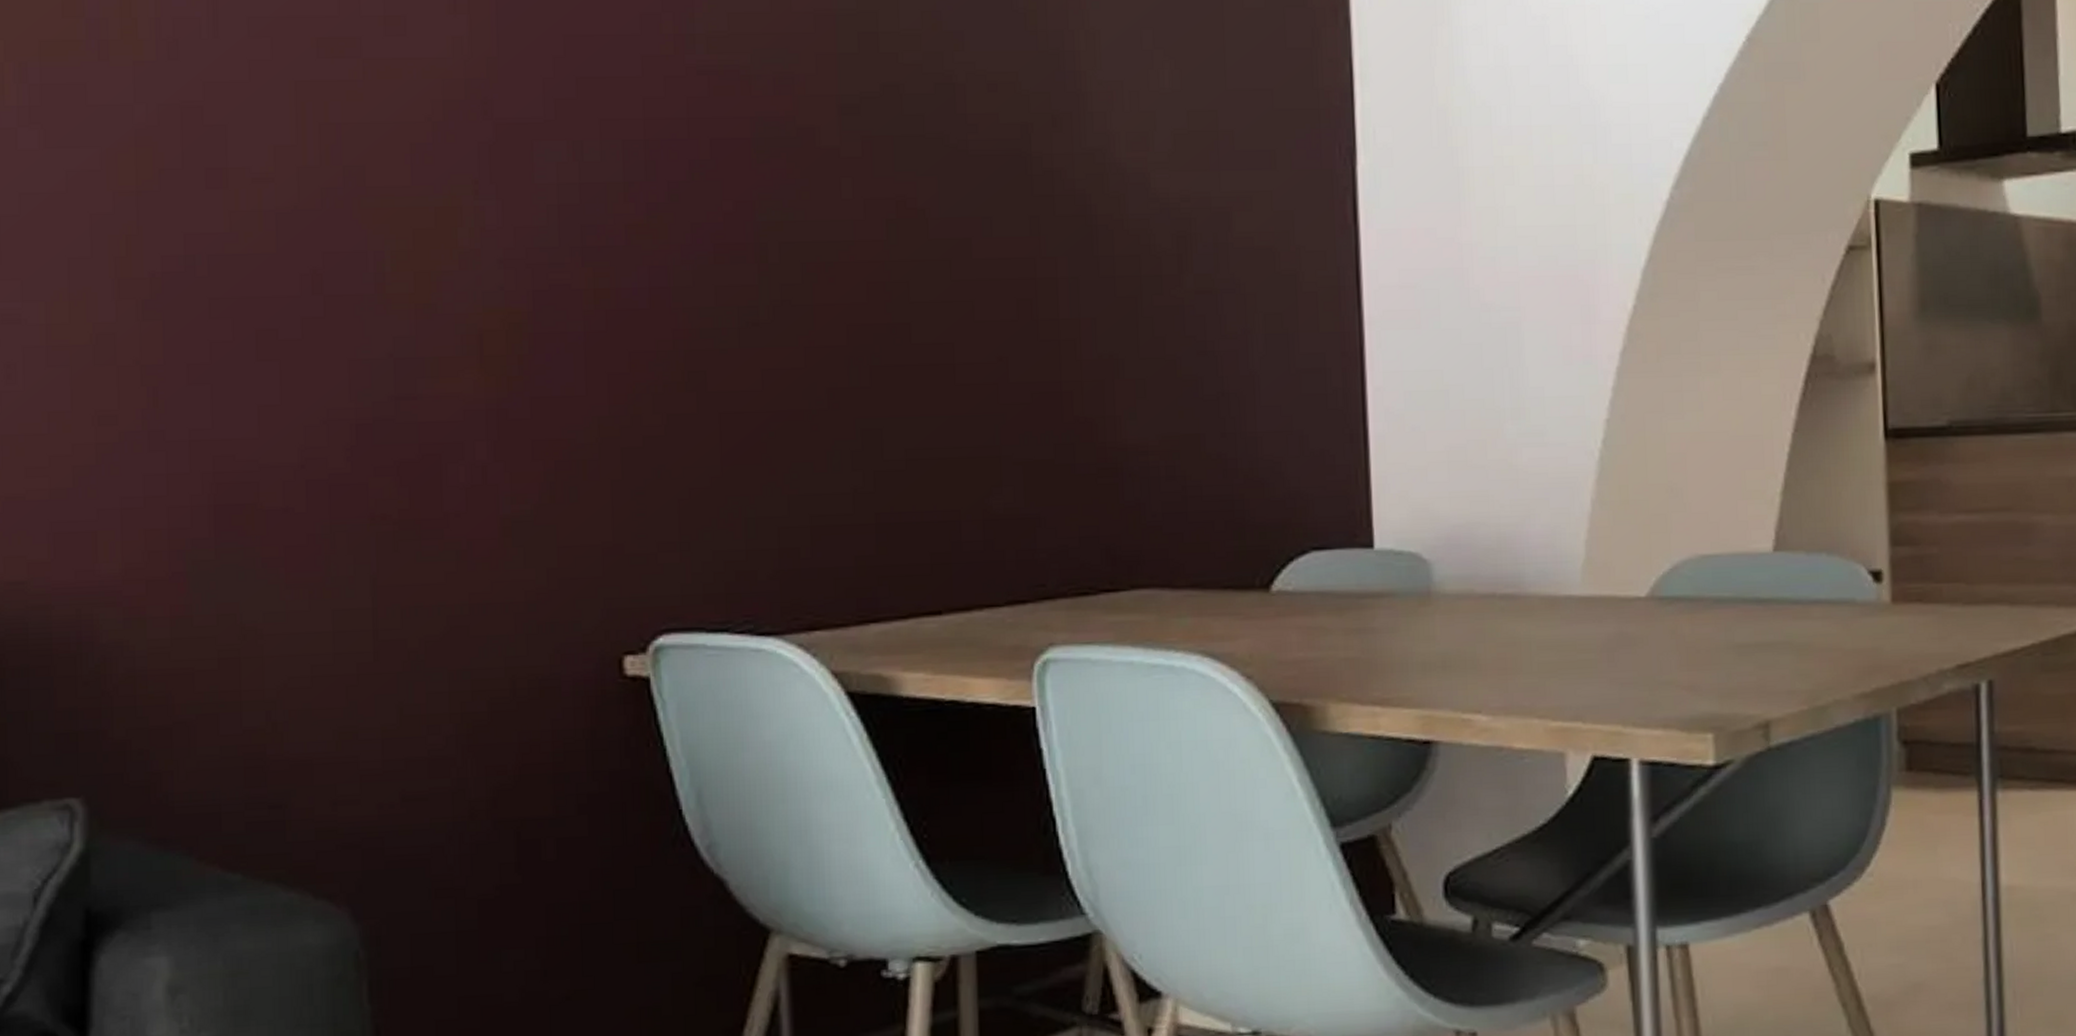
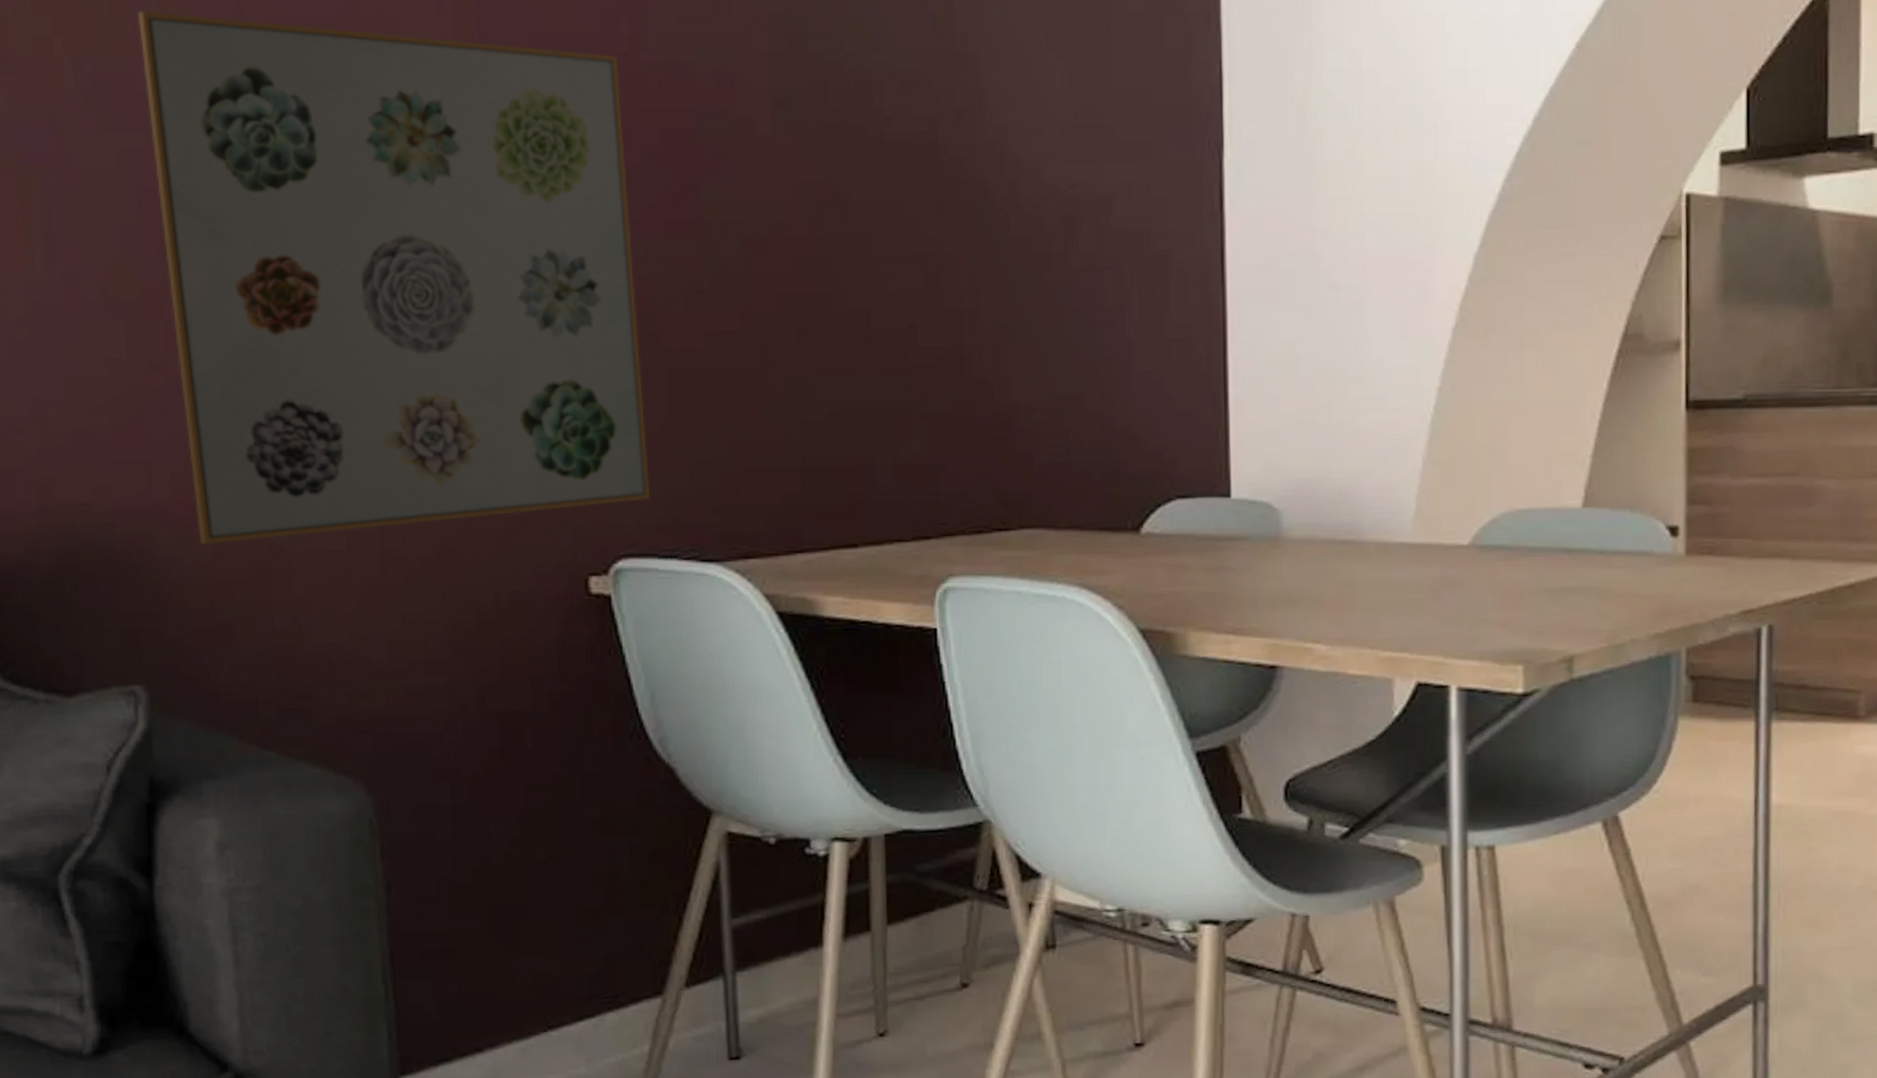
wall art: none [95,11,697,629] -> present [138,10,651,545]

